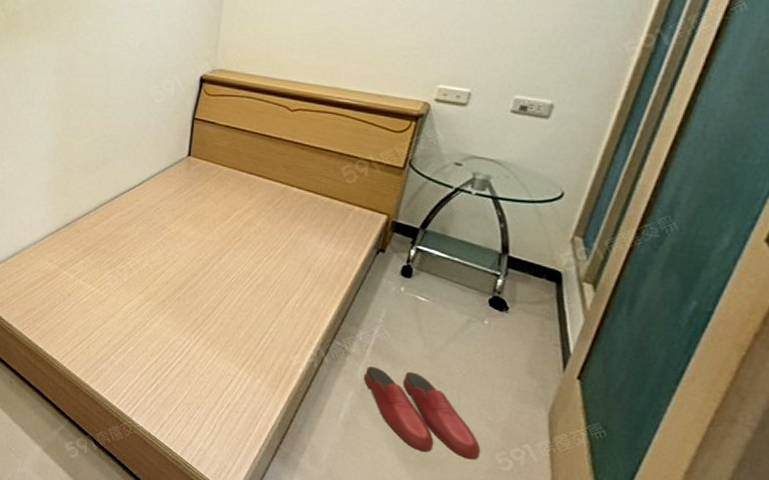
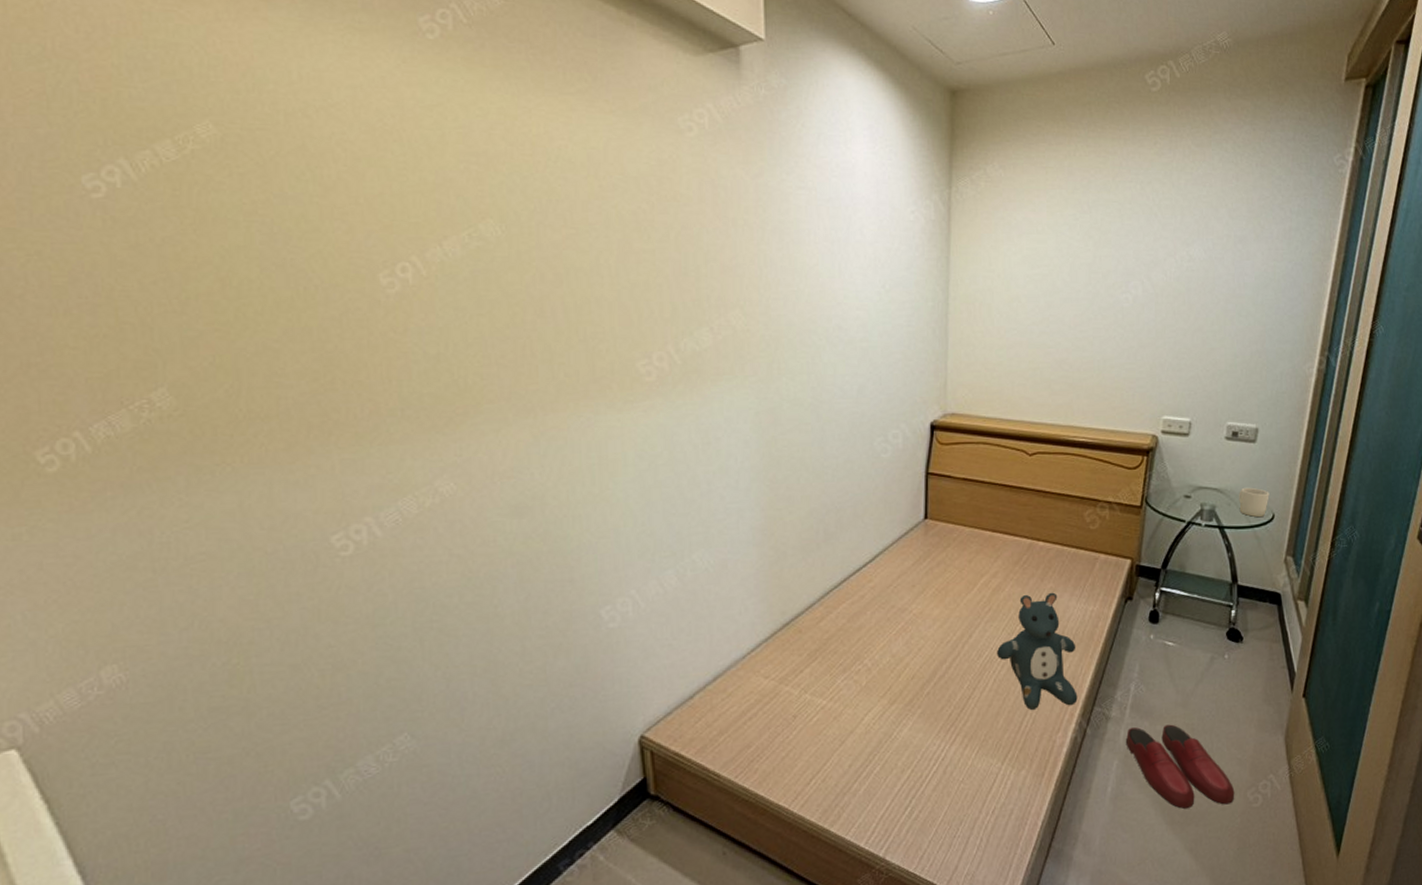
stuffed animal: none [243,232,321,335] -> present [997,592,1078,711]
mug: none [519,162,560,194] -> present [1239,487,1270,518]

